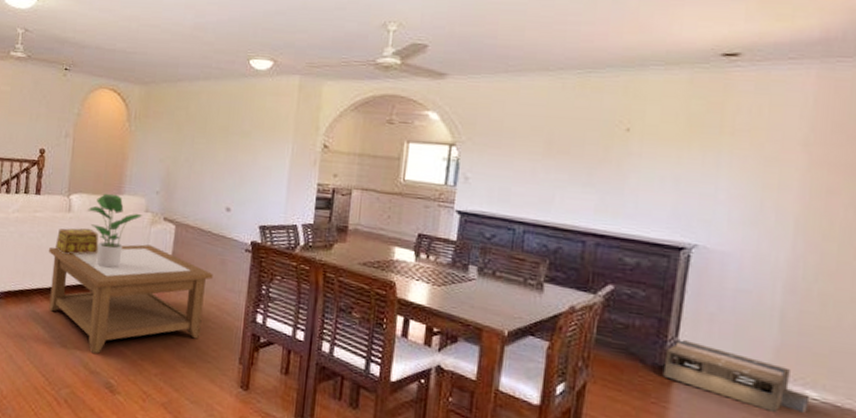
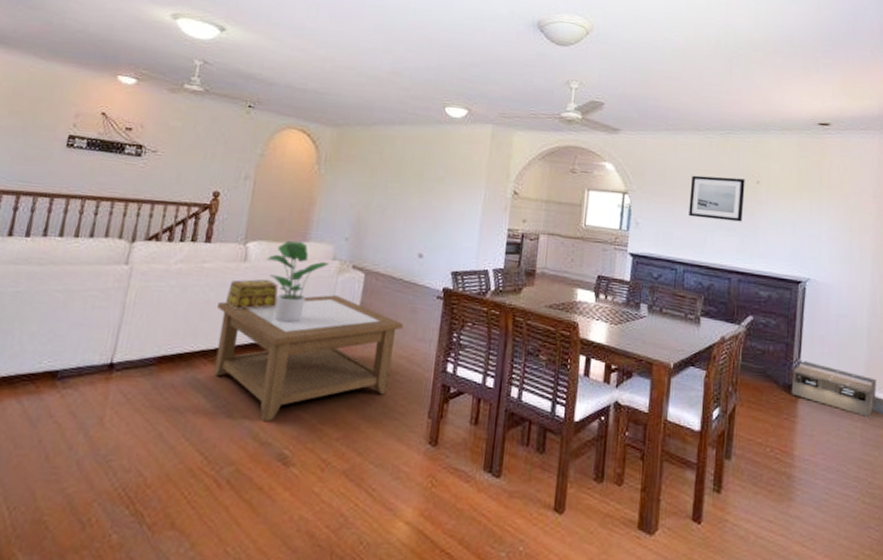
wall art: none [532,123,610,177] -> present [689,175,745,222]

